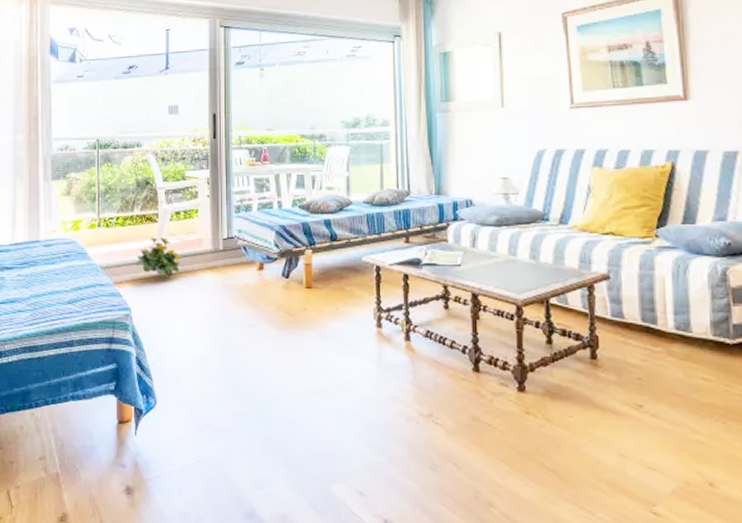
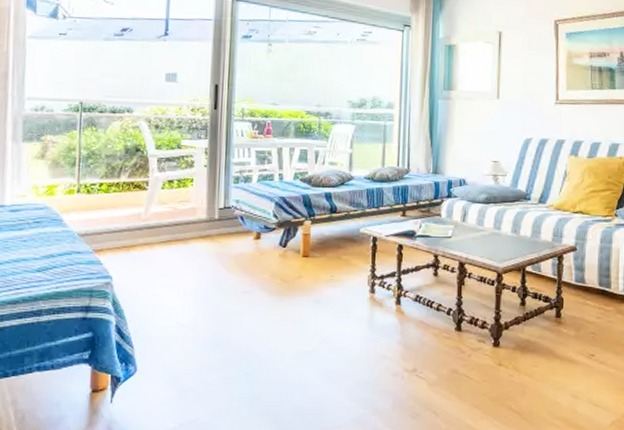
flowering plant: present [135,237,179,277] -> none [119,205,170,245]

